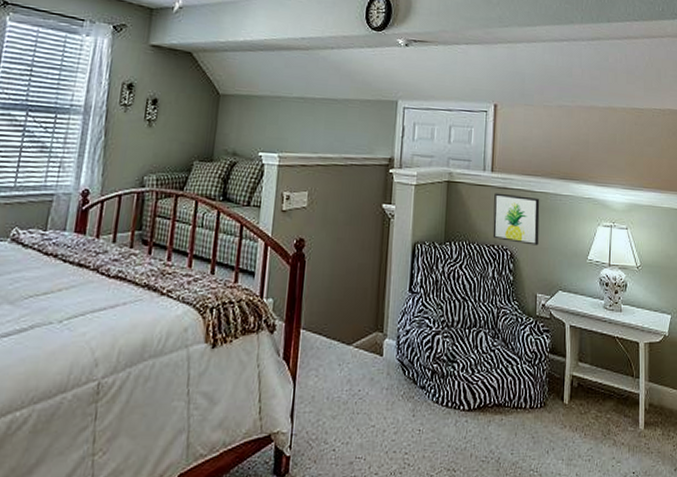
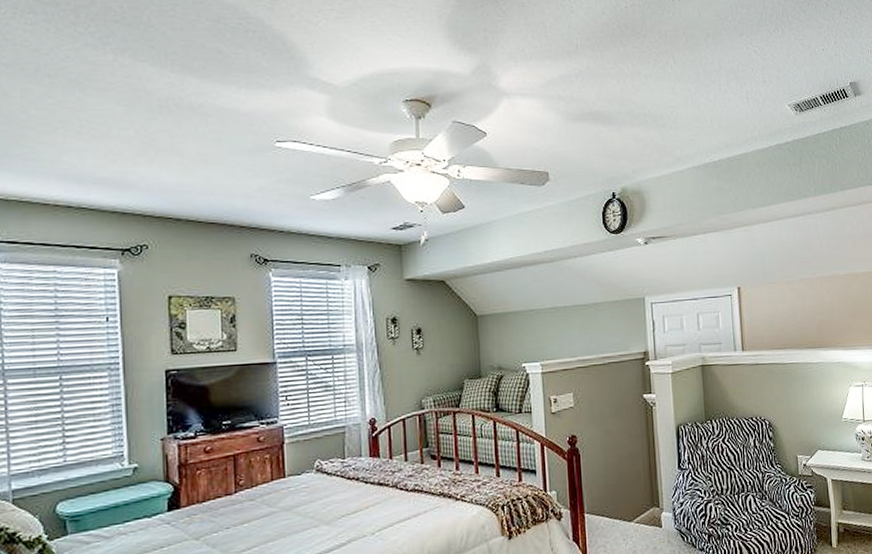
wall art: present [492,193,540,246] -> none [747,369,795,413]

